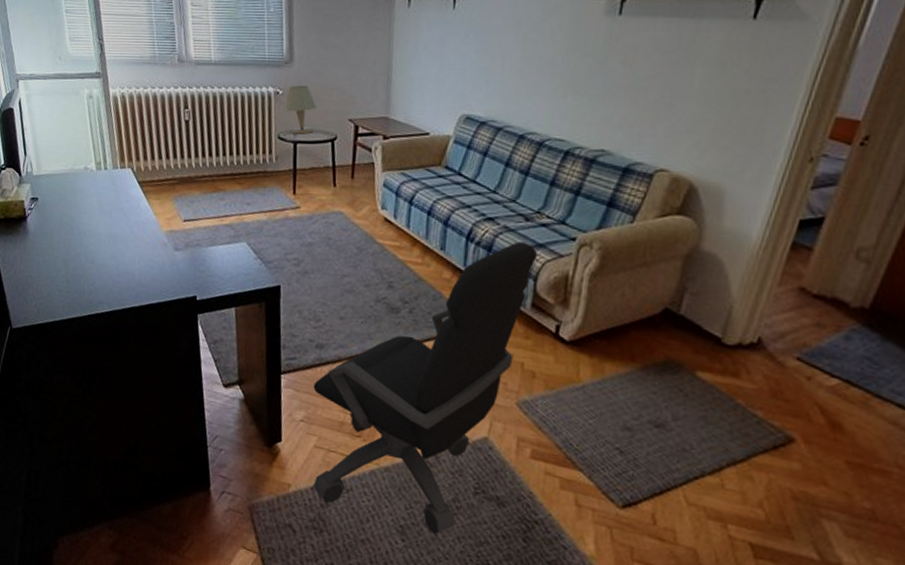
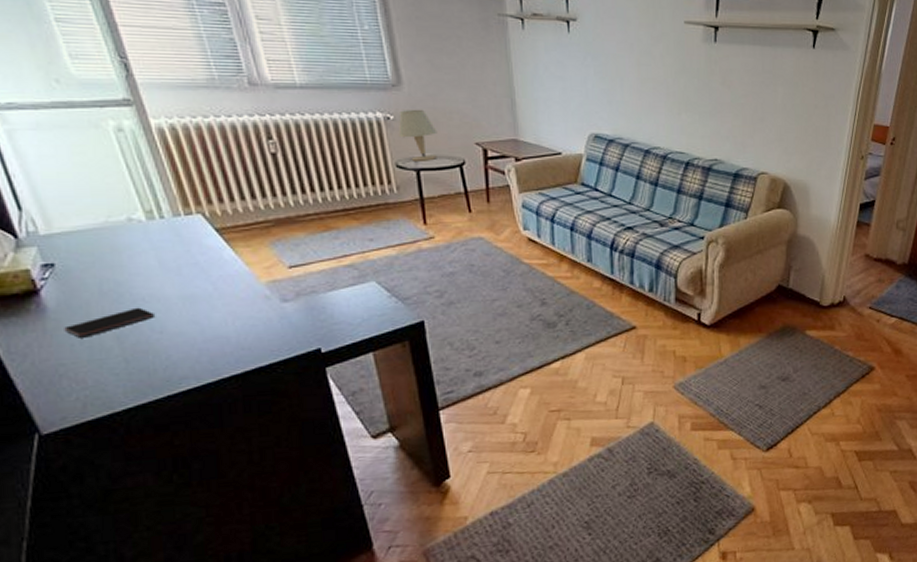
phone: none [36,239,90,258] -> present [64,307,154,338]
office chair: present [313,242,539,535] -> none [477,246,675,524]

